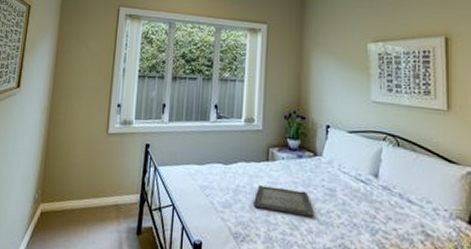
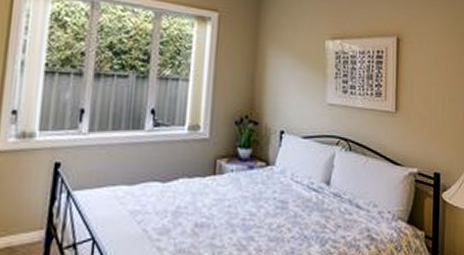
serving tray: present [254,185,316,217] -> none [197,204,266,234]

